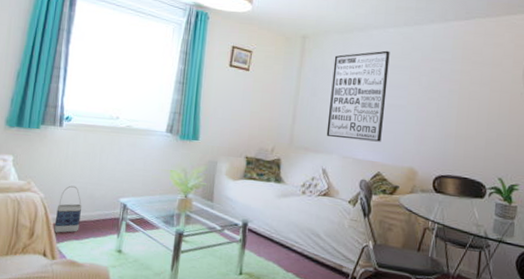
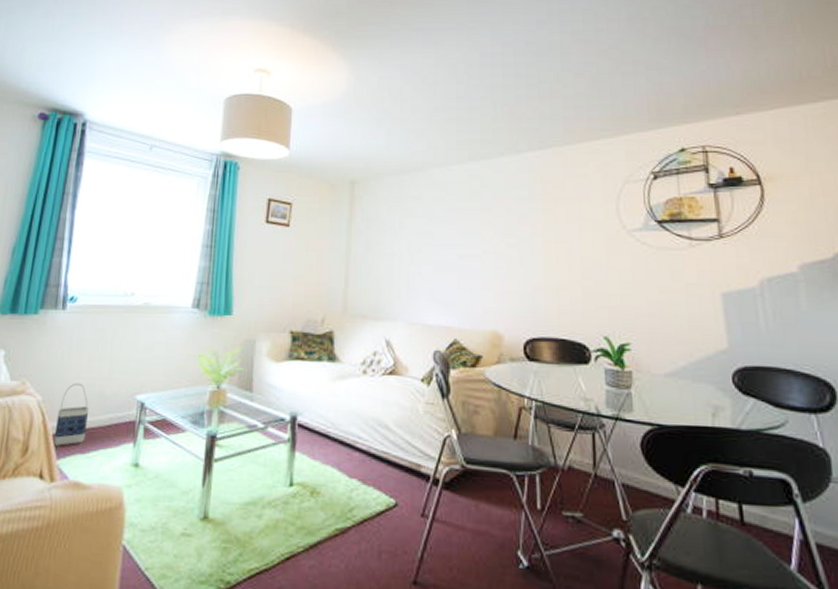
wall art: present [326,50,390,142] -> none [387,191,456,302]

